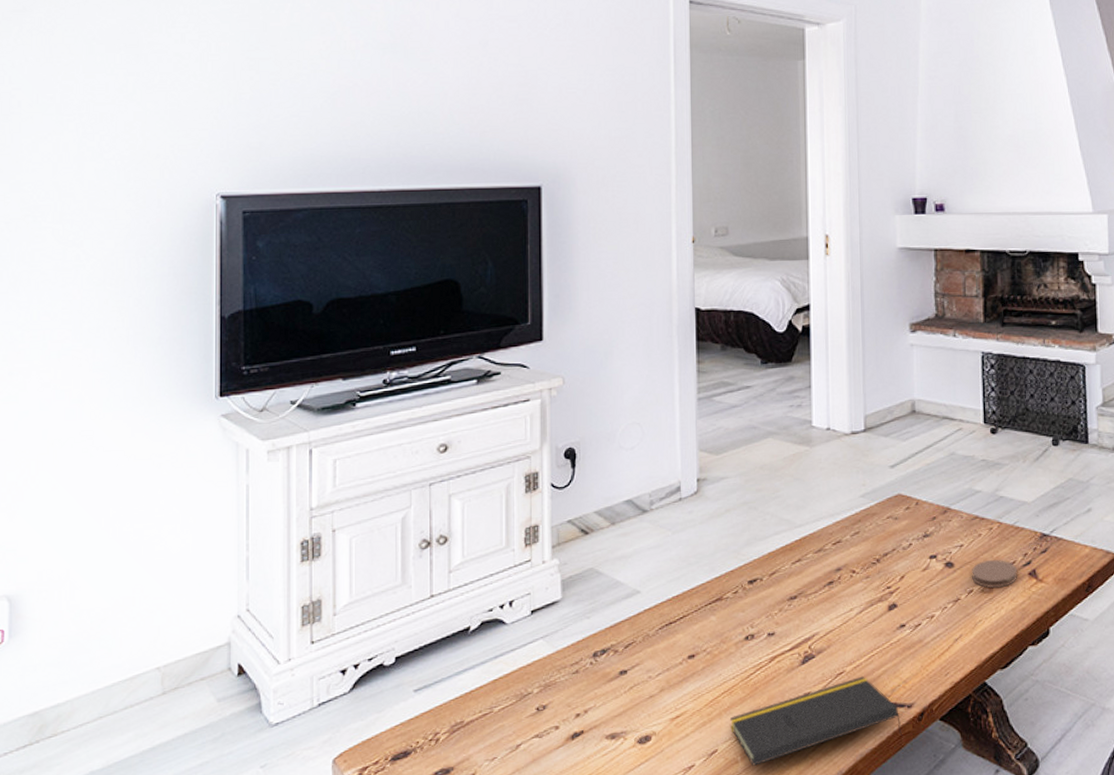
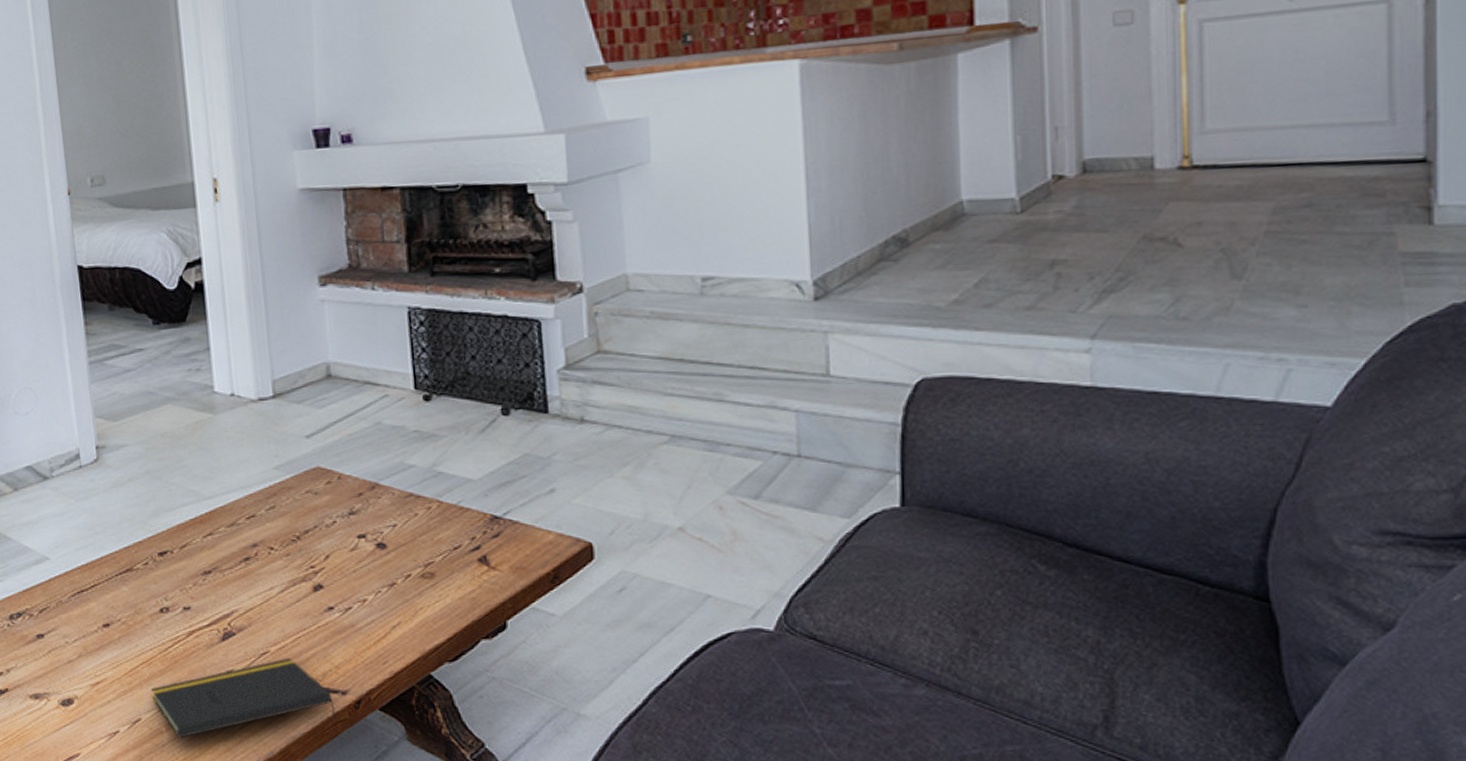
coaster: present [972,559,1017,589] -> none [408,542,464,574]

